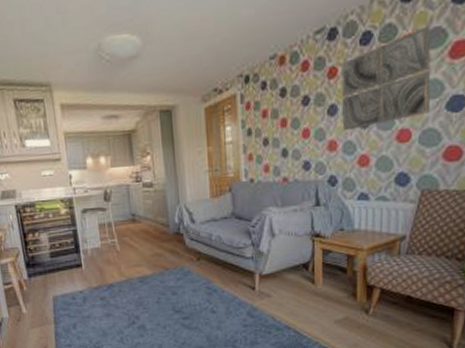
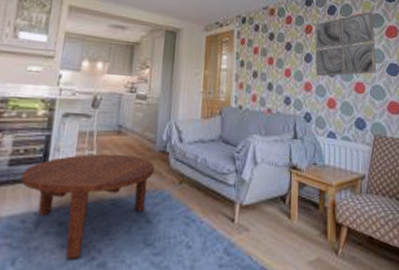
coffee table: none [62,239,172,324] -> present [21,153,154,260]

